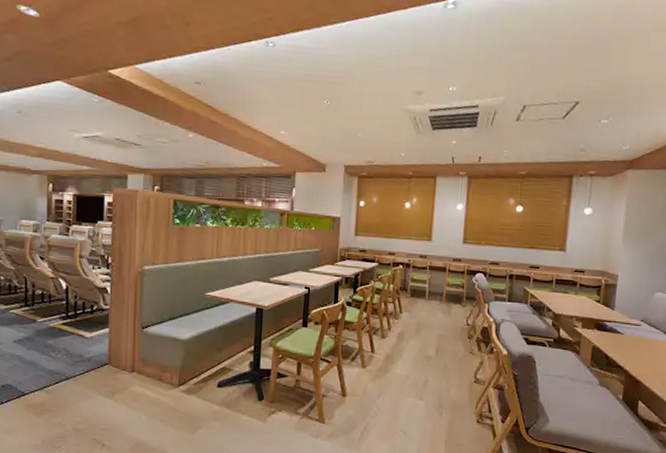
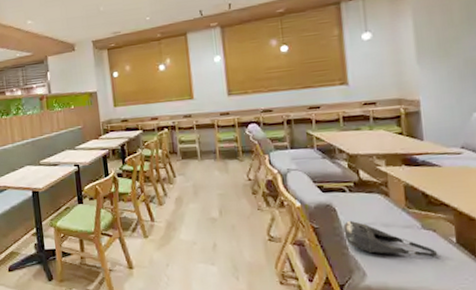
handbag: none [538,371,607,411] -> present [343,220,438,258]

